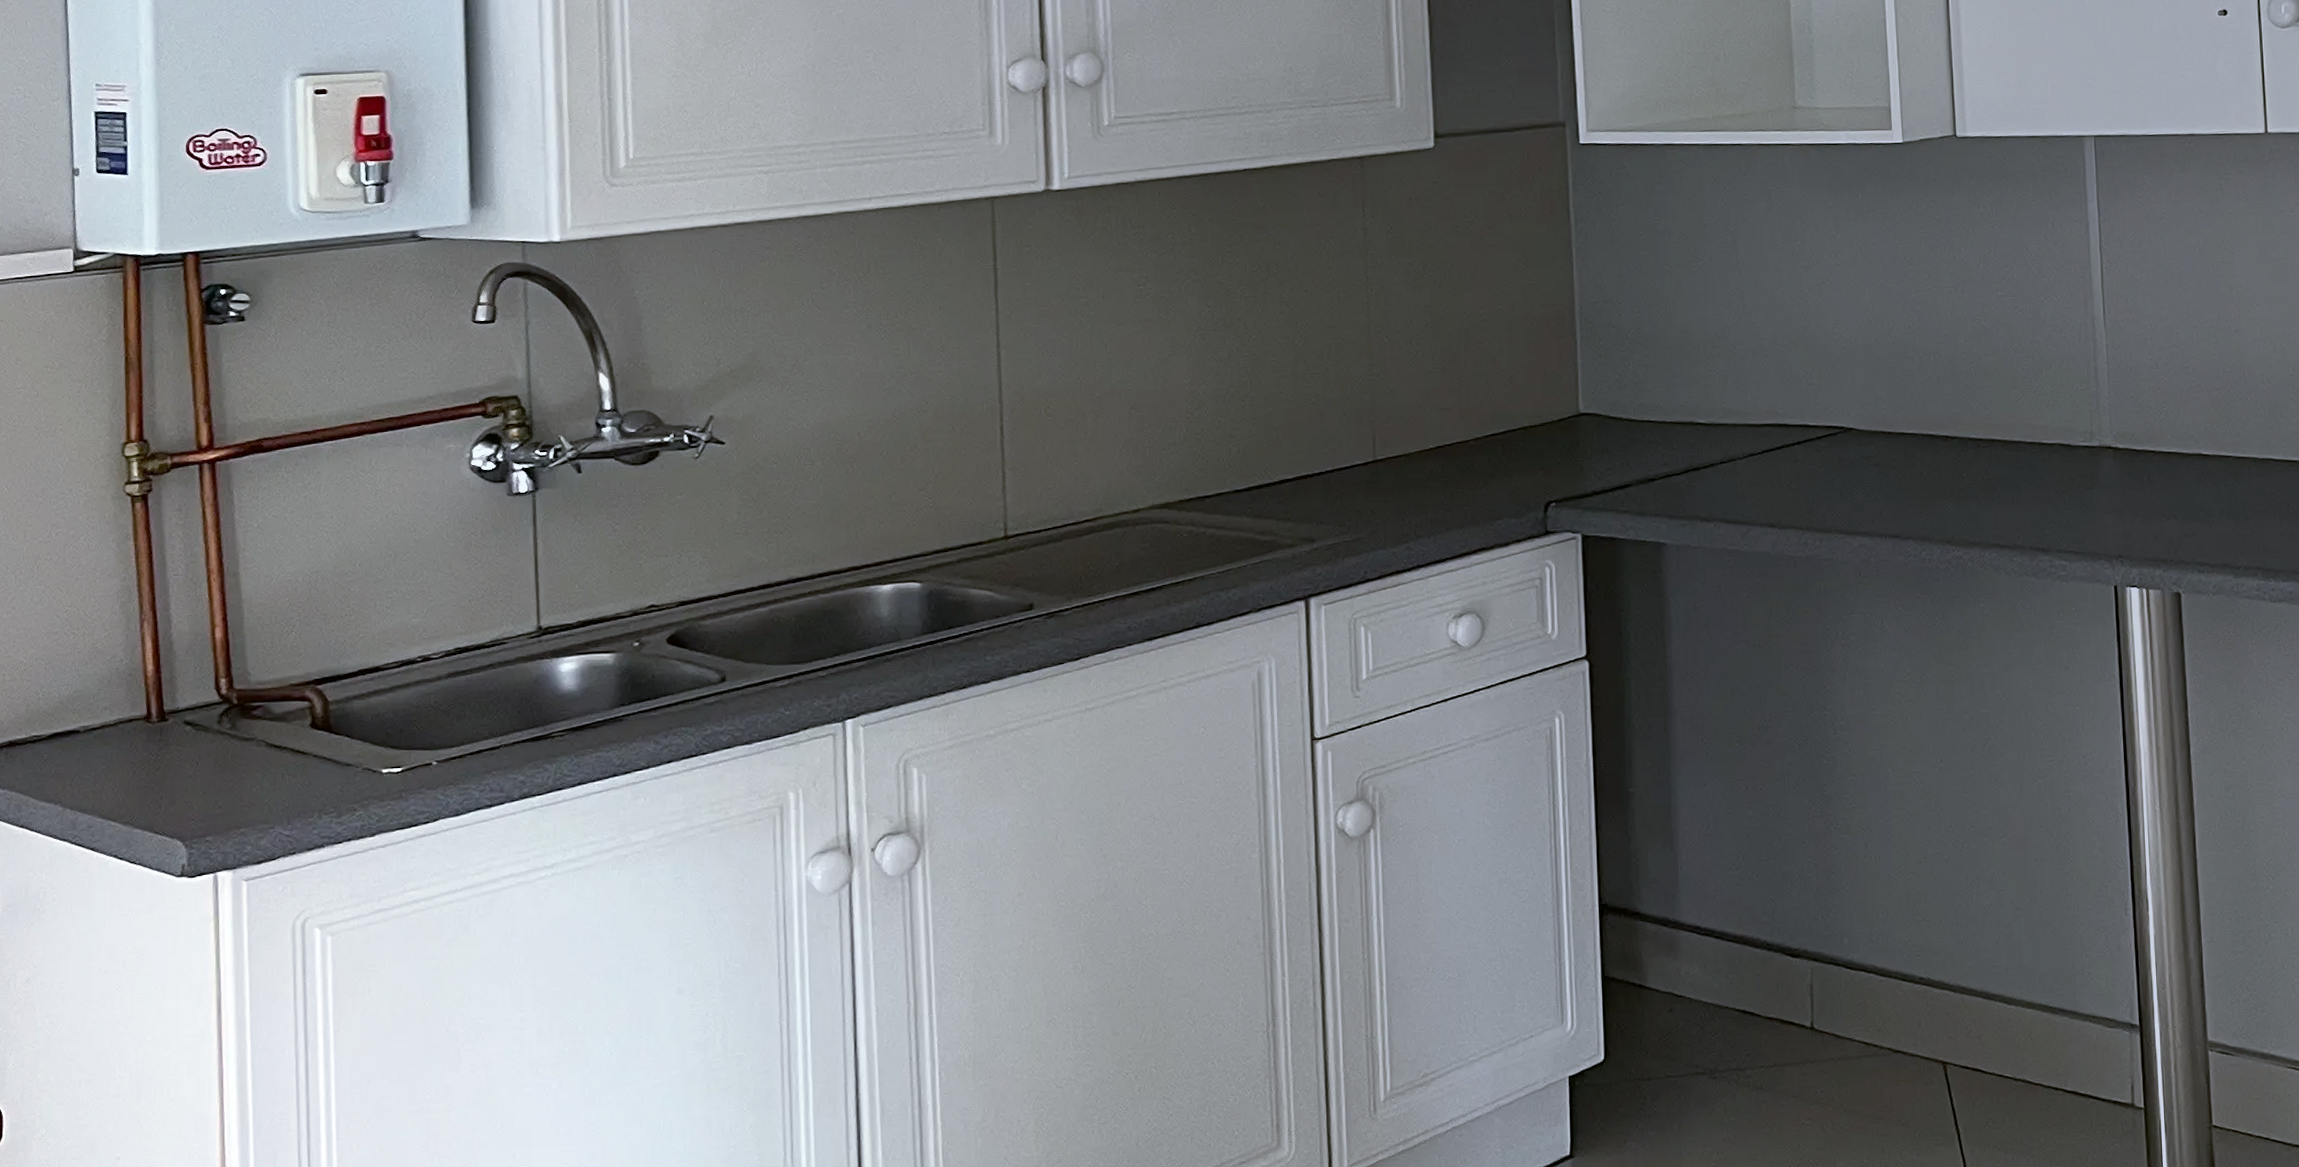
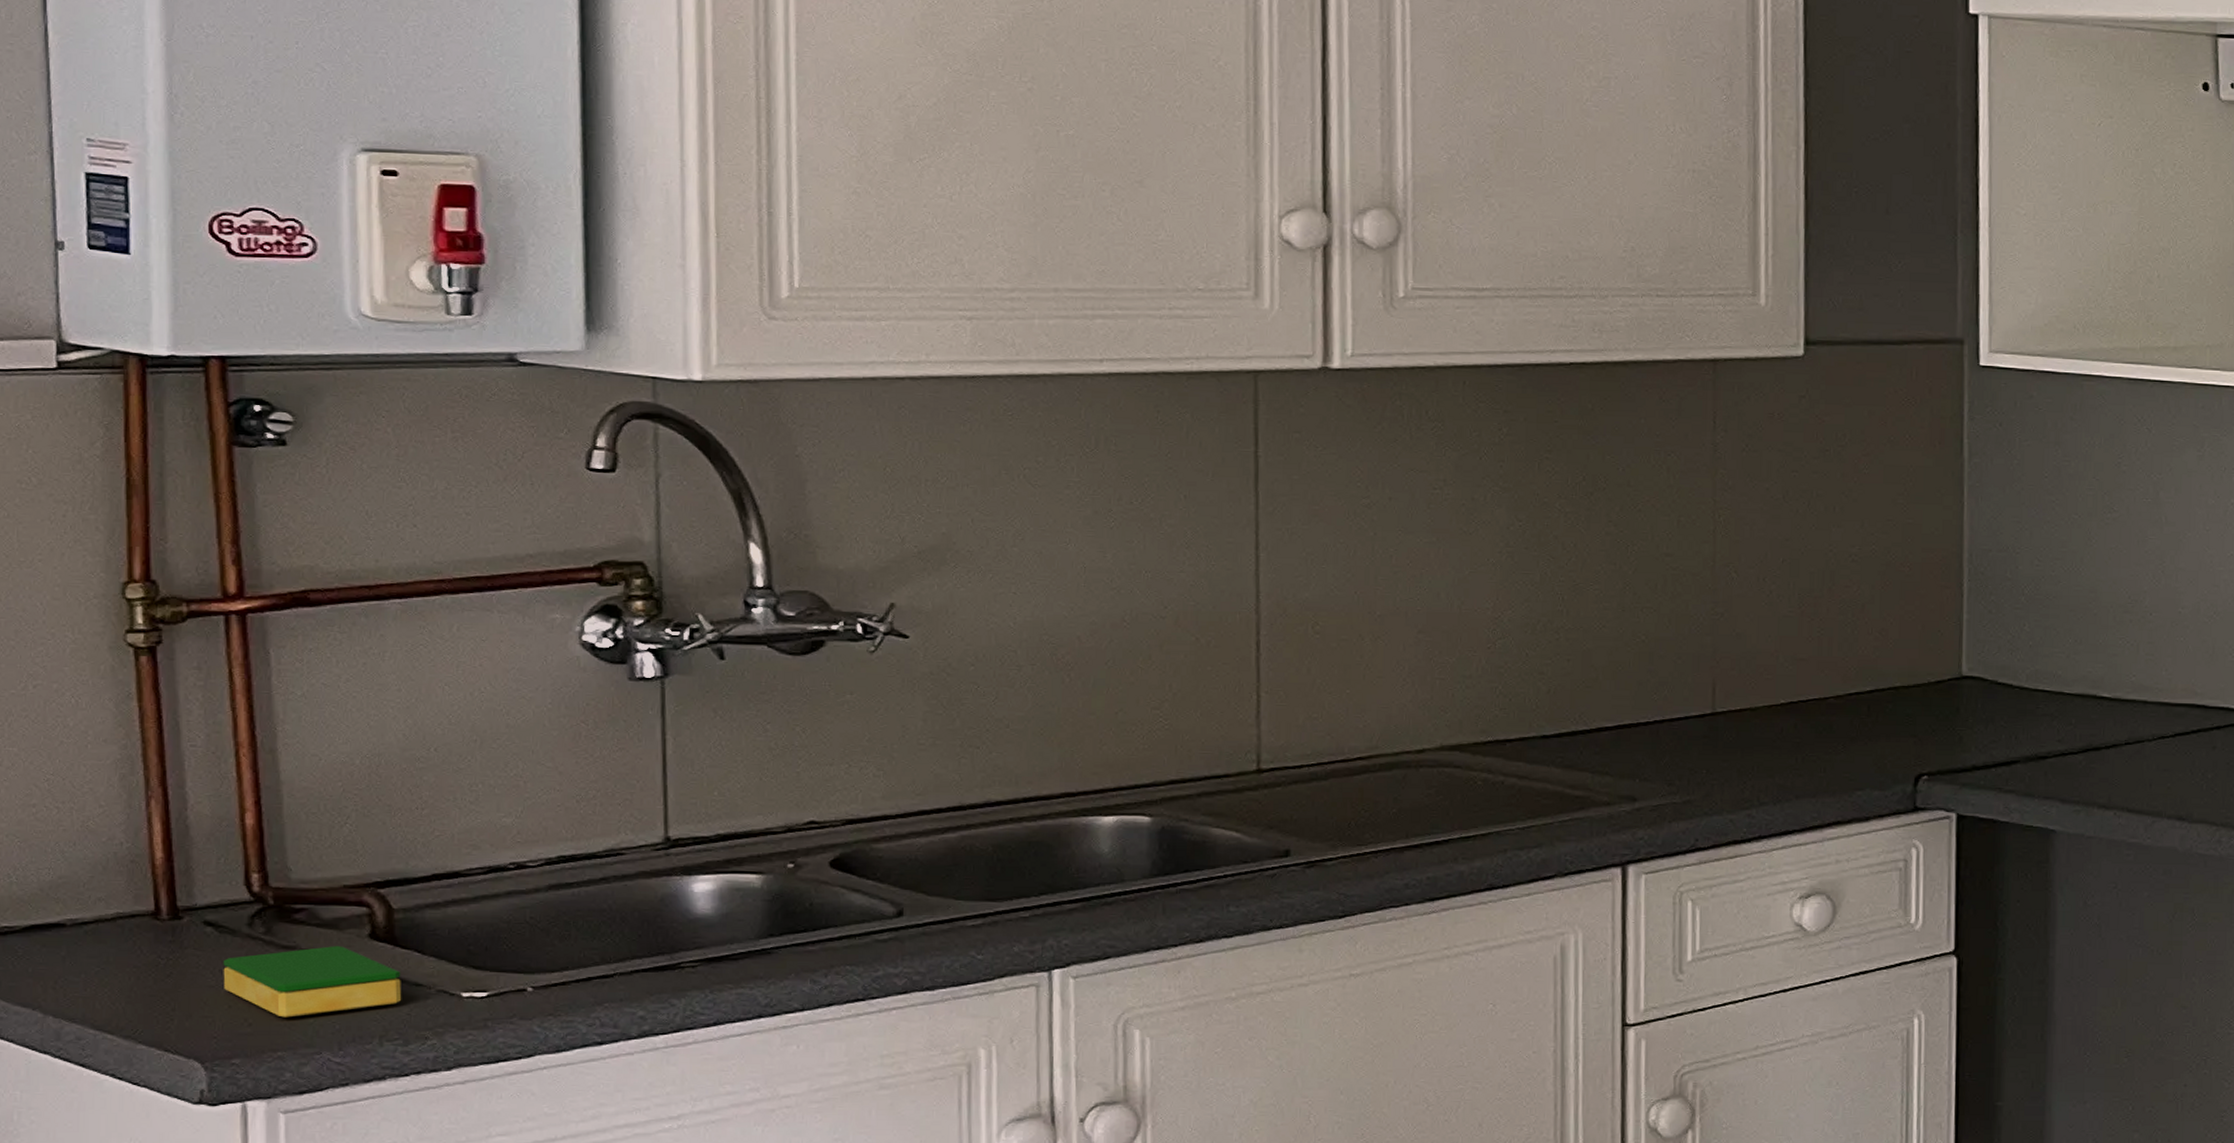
dish sponge: none [199,736,335,799] -> present [223,946,401,1018]

